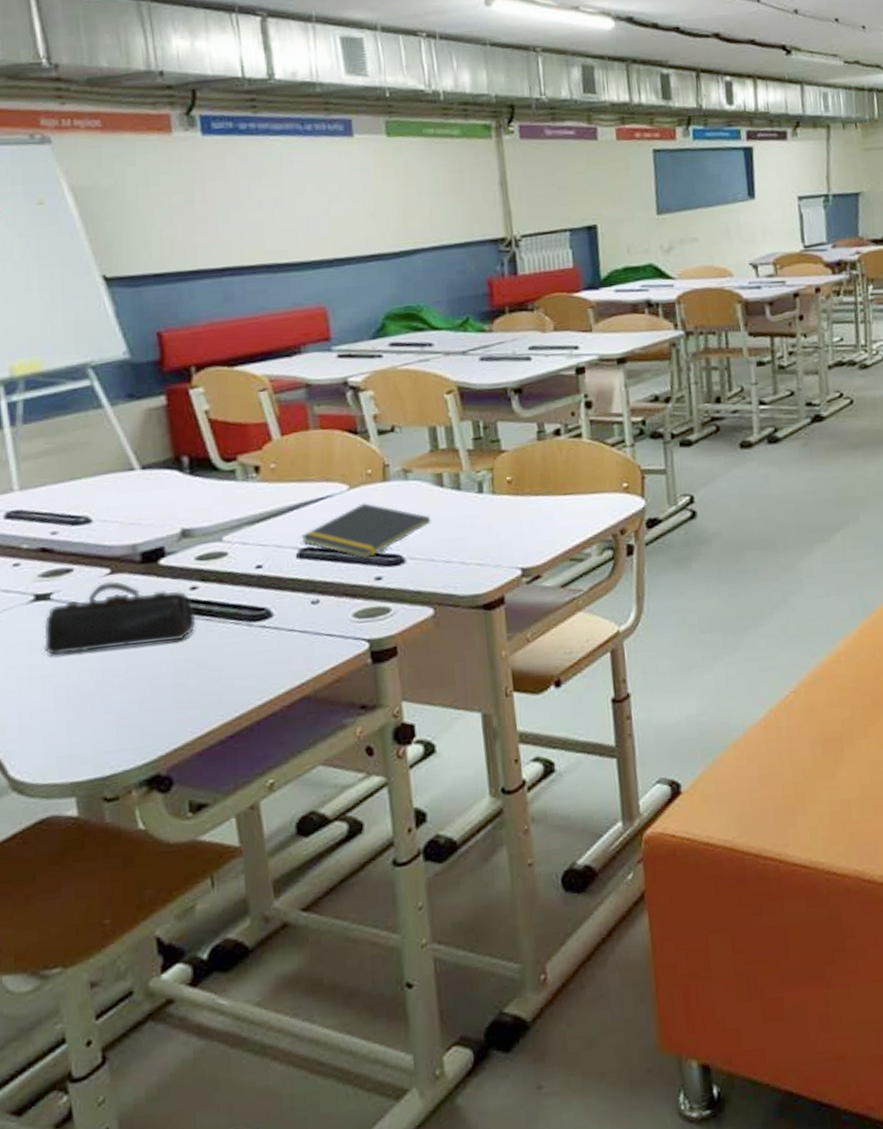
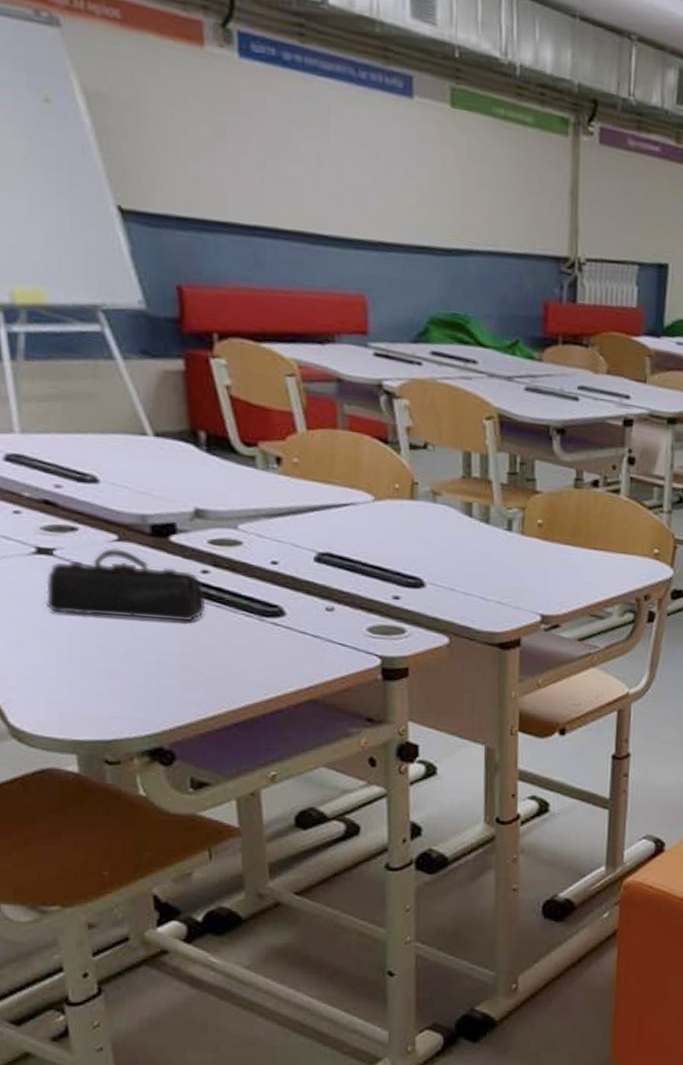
notepad: present [301,503,432,559] -> none [320,518,456,576]

